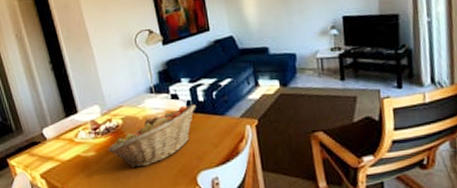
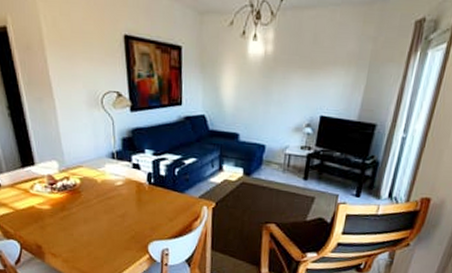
fruit basket: present [108,104,196,168] -> none [63,176,157,228]

